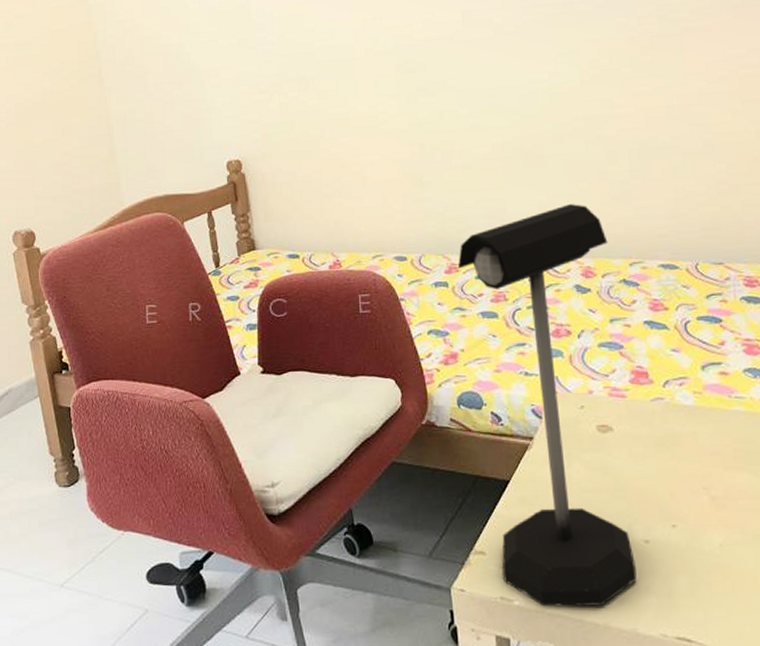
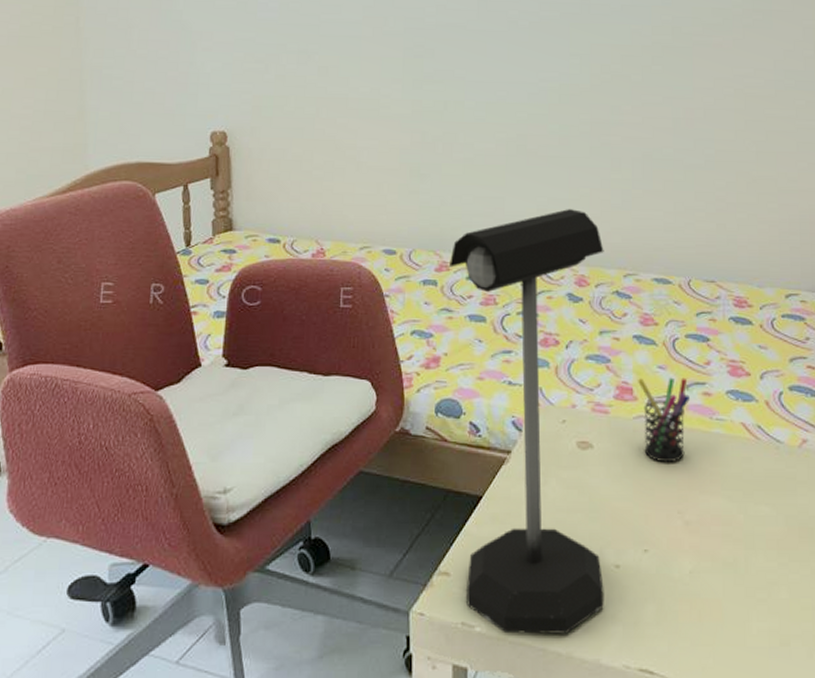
pen holder: none [652,359,708,442] -> present [638,377,691,463]

